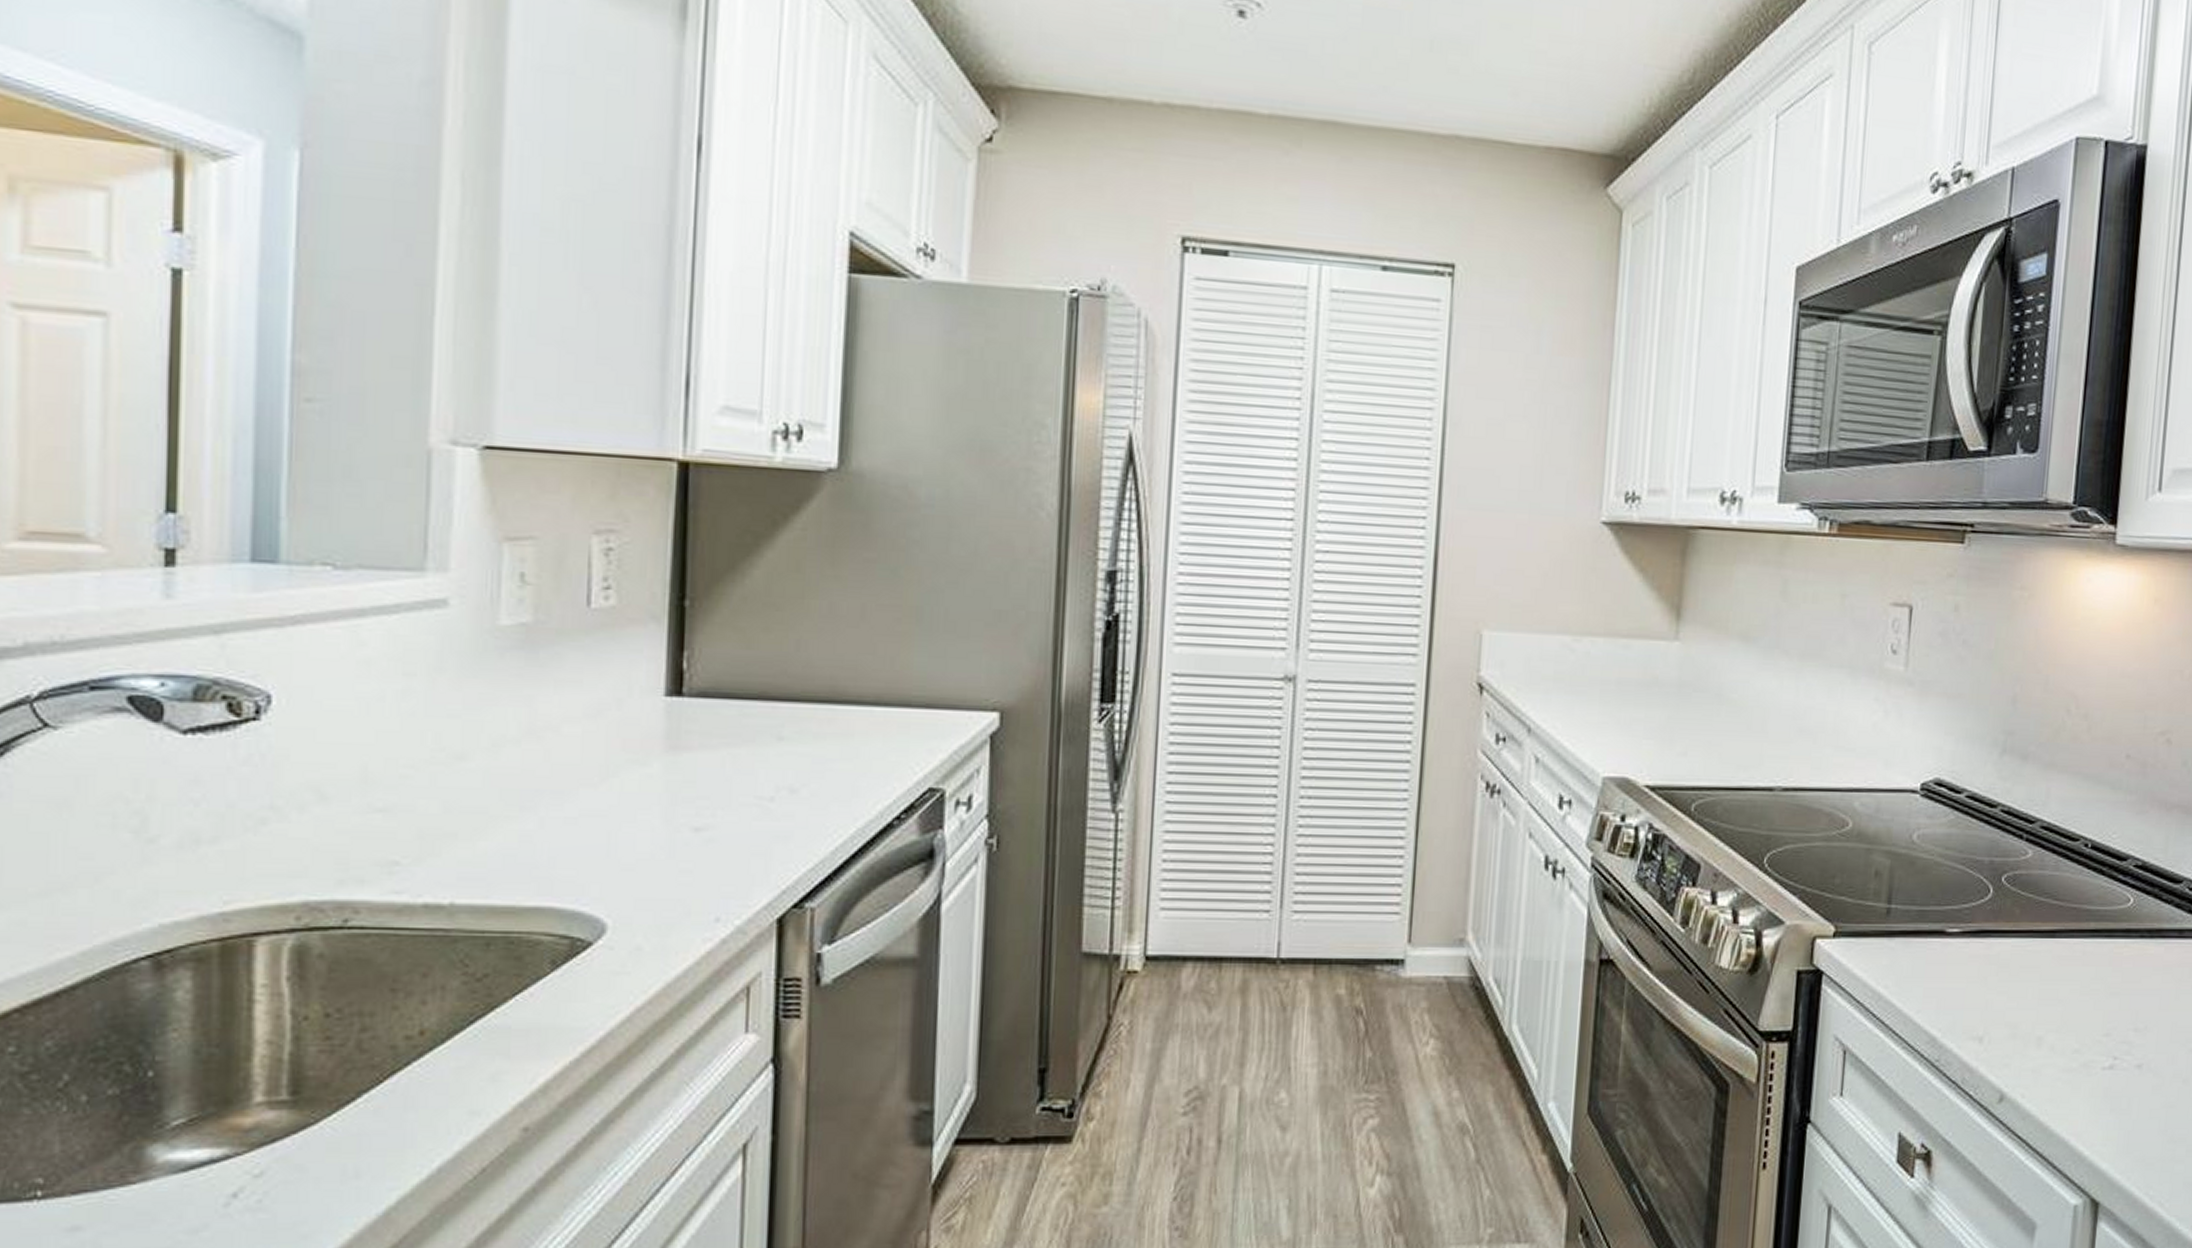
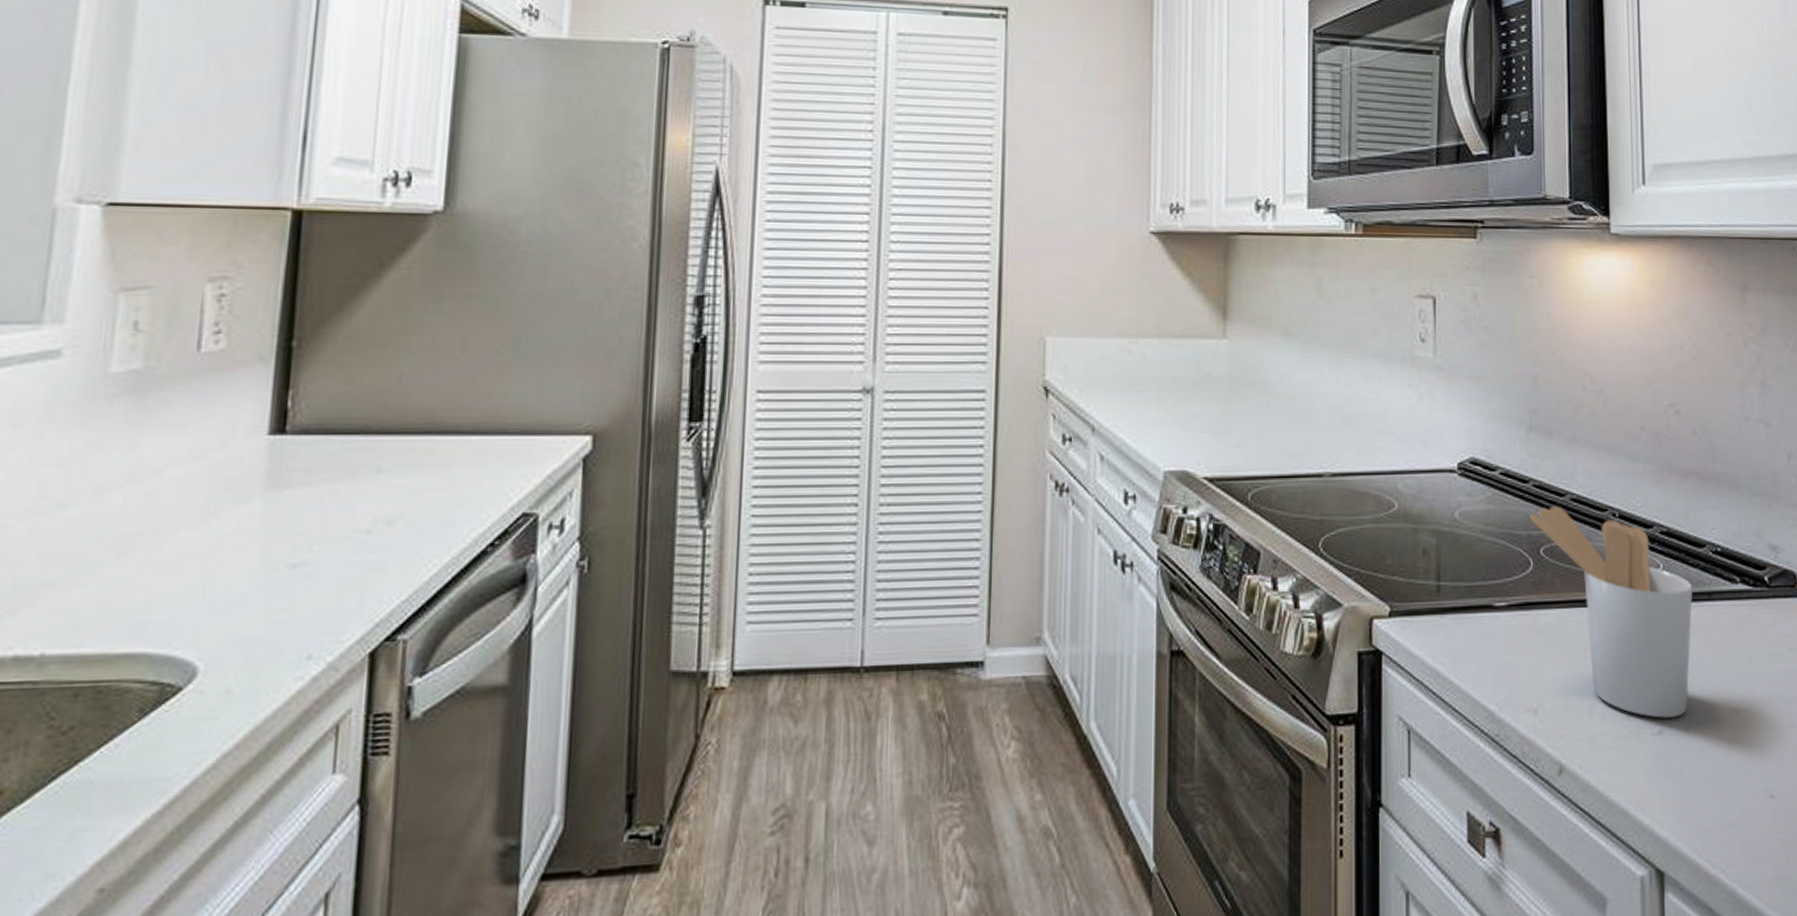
utensil holder: none [1994,833,2163,1053] -> present [1529,506,1693,718]

